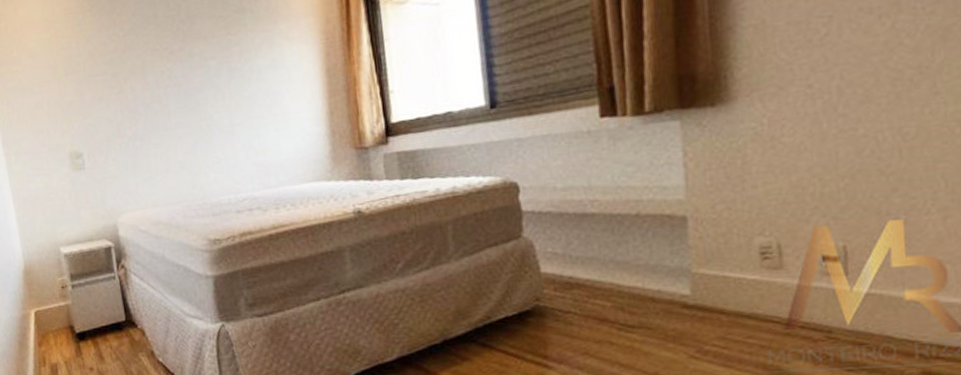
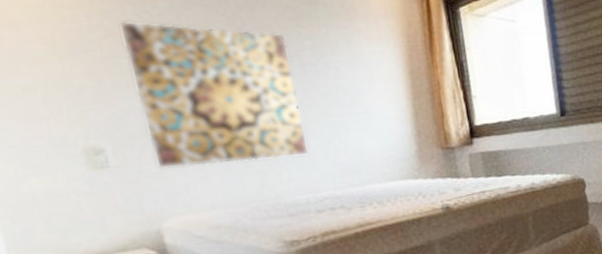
wall art: none [98,42,233,171] -> present [121,20,310,169]

